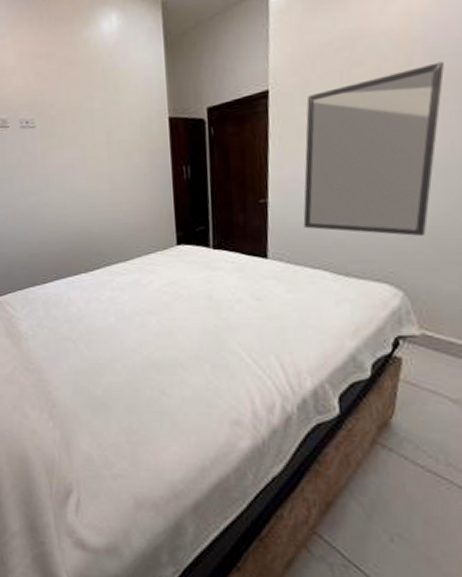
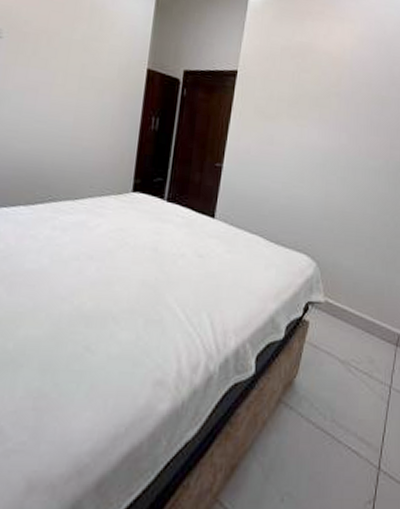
home mirror: present [303,61,444,237] -> none [248,84,360,219]

